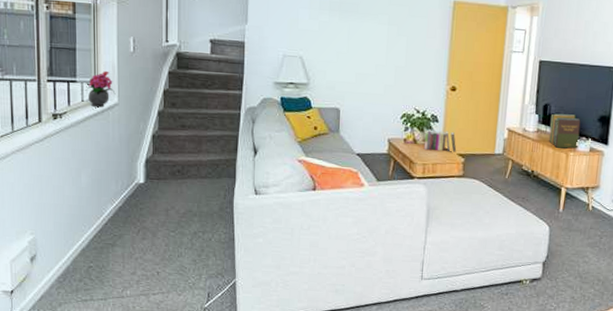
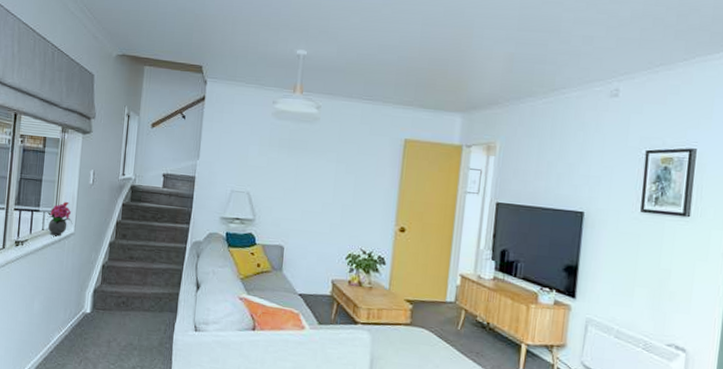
books: present [423,129,457,153] -> none [369,272,404,298]
books: present [549,113,581,149] -> none [507,260,544,301]

